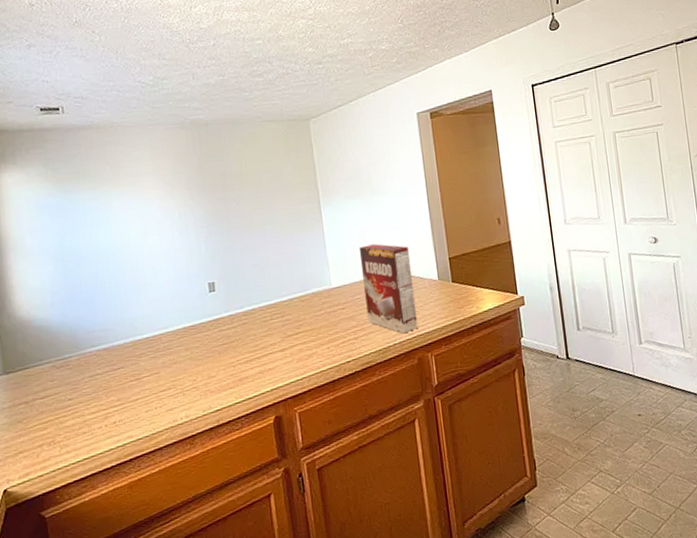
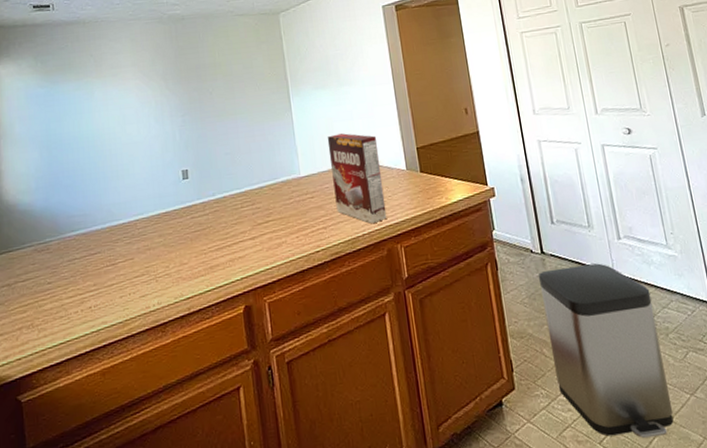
pedal bin: none [563,367,681,526] -> present [538,263,674,439]

